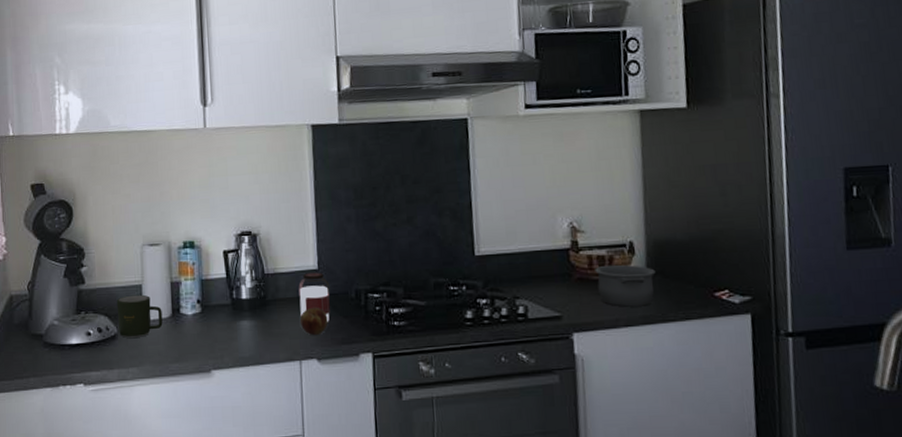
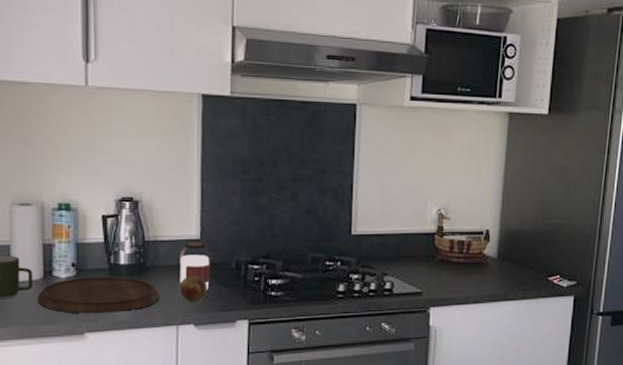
cutting board: none [167,311,282,351] -> present [37,277,160,314]
cooking pot: present [595,264,656,307] -> none [455,249,504,286]

